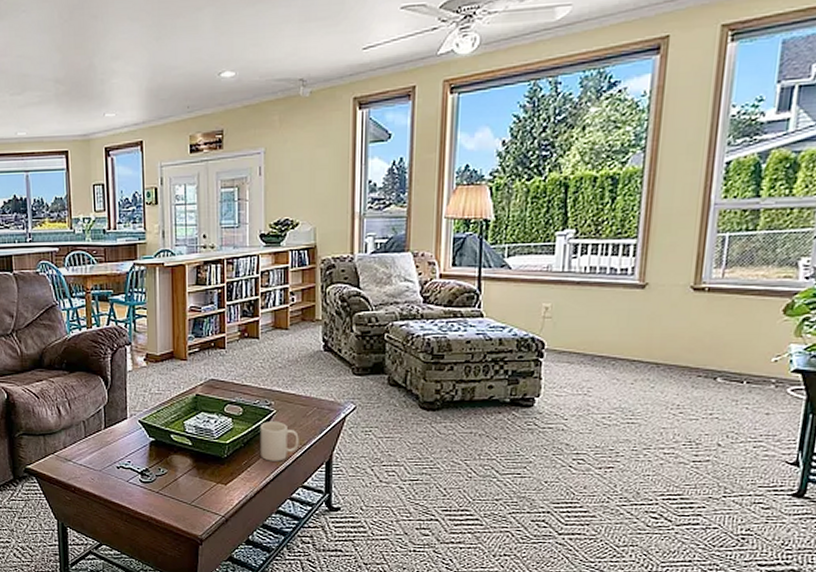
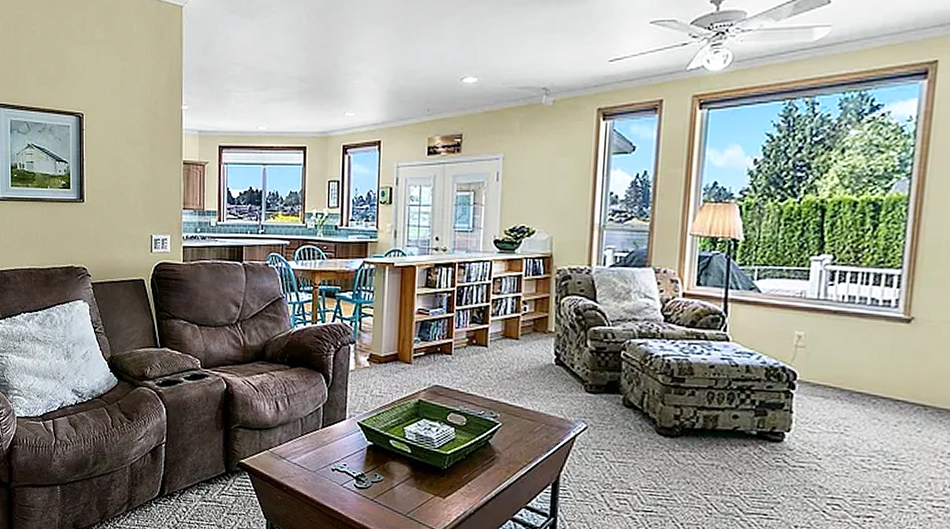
mug: present [259,421,299,462] -> none [482,434,525,478]

